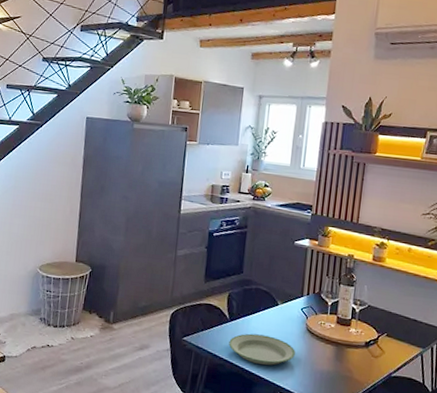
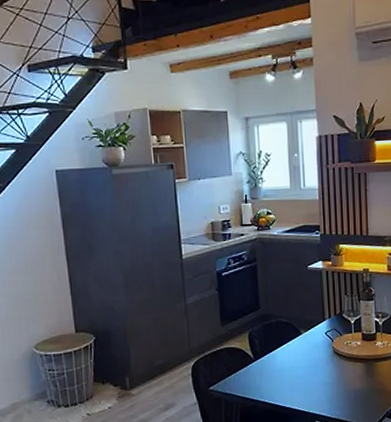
plate: present [229,333,295,366] -> none [258,366,326,398]

